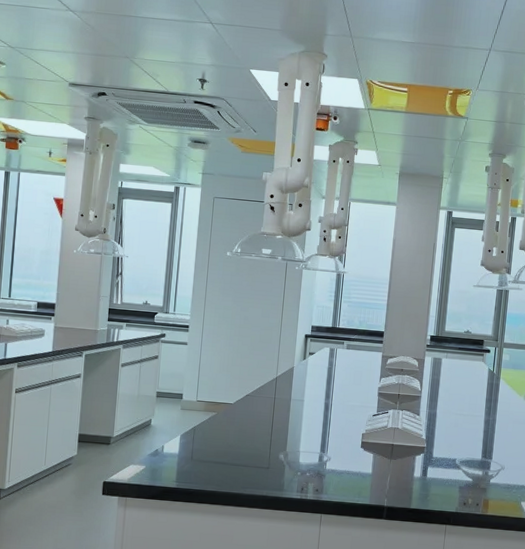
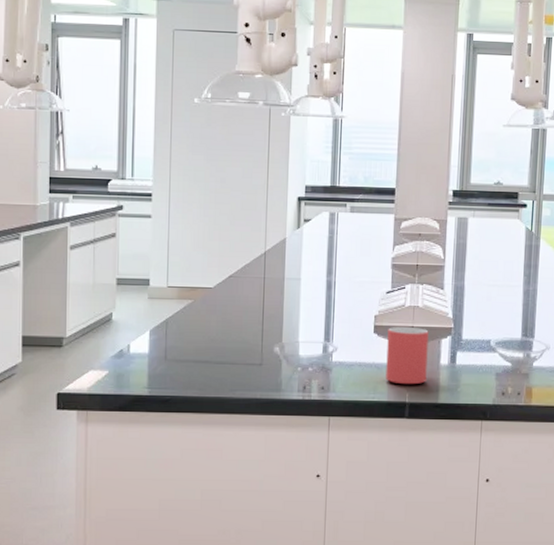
mug: none [369,444,406,492] -> present [386,327,429,385]

